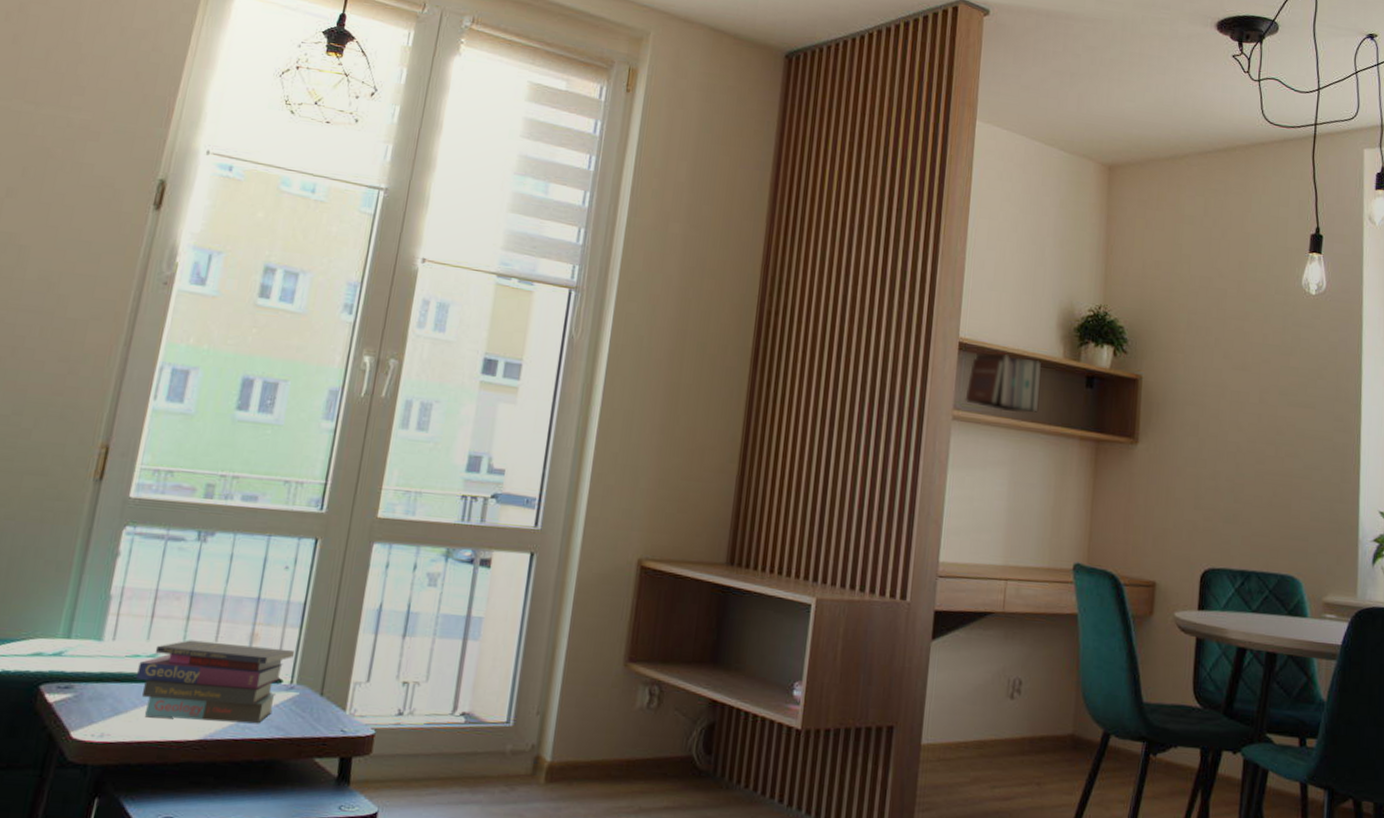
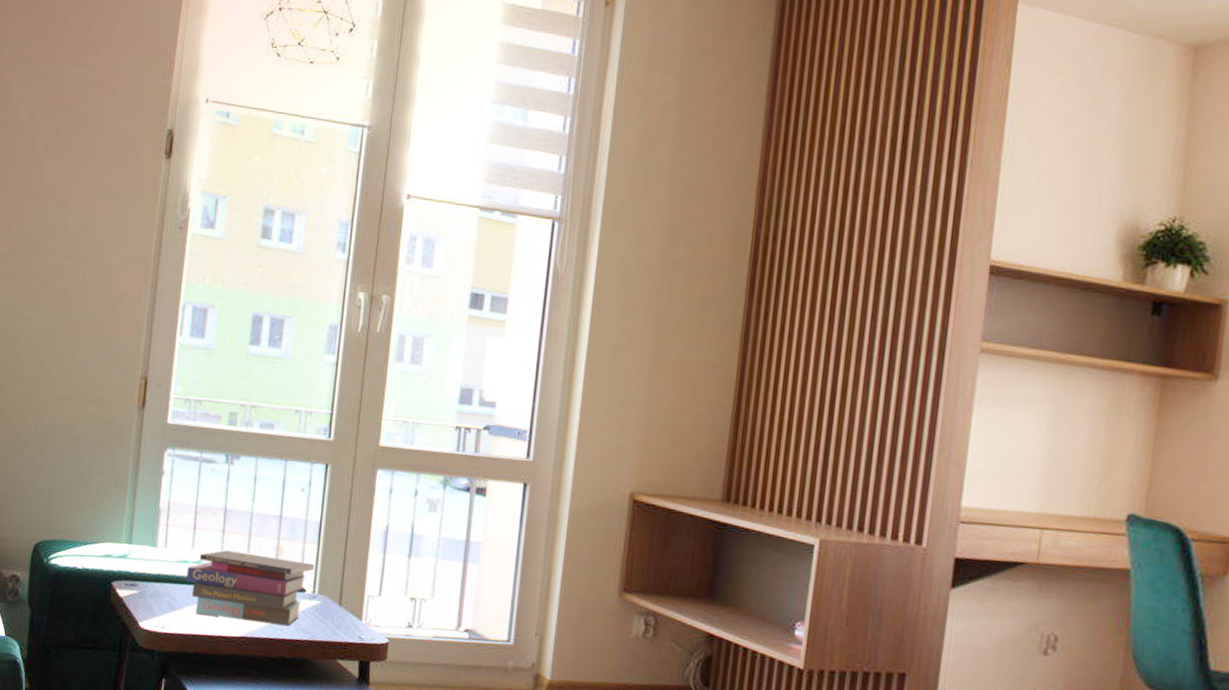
books: present [965,352,1042,413] -> none [996,276,1095,345]

